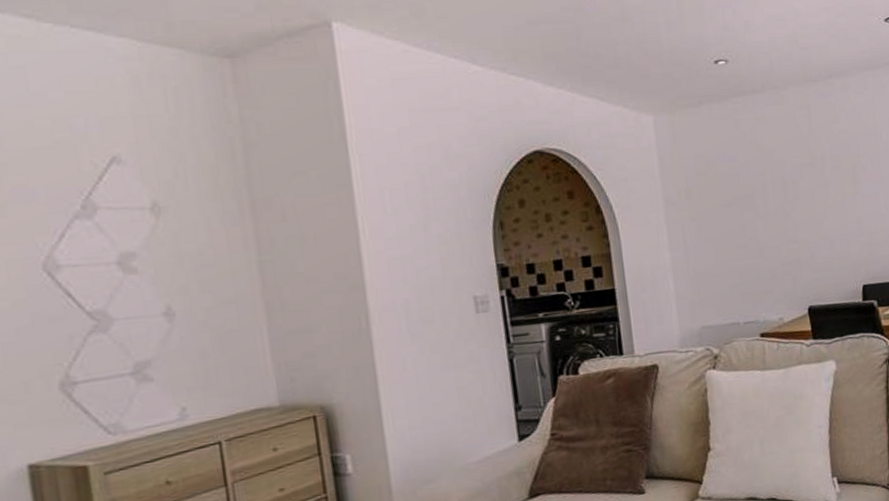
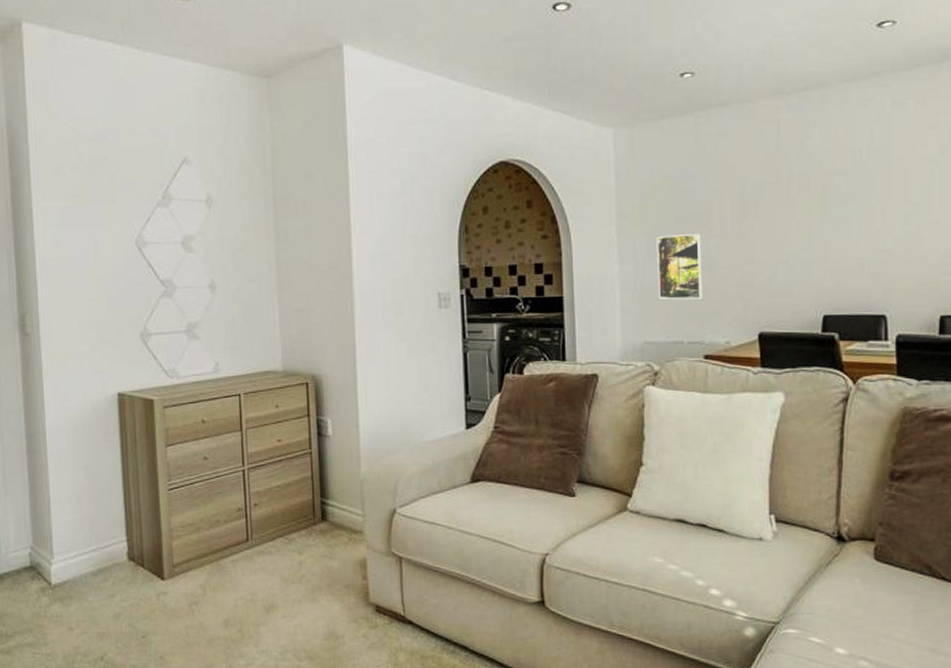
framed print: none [705,216,754,283] -> present [656,234,703,300]

